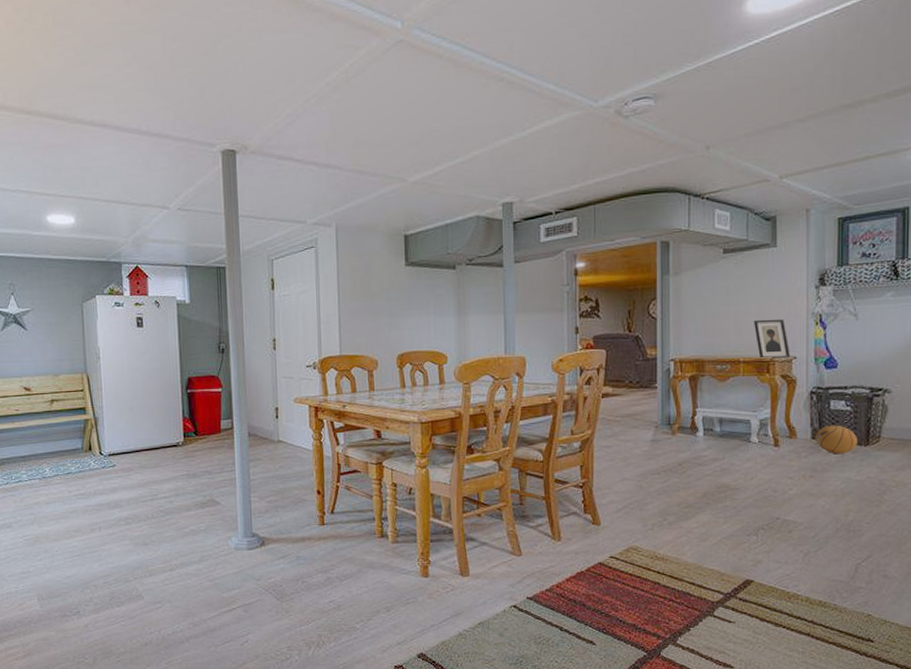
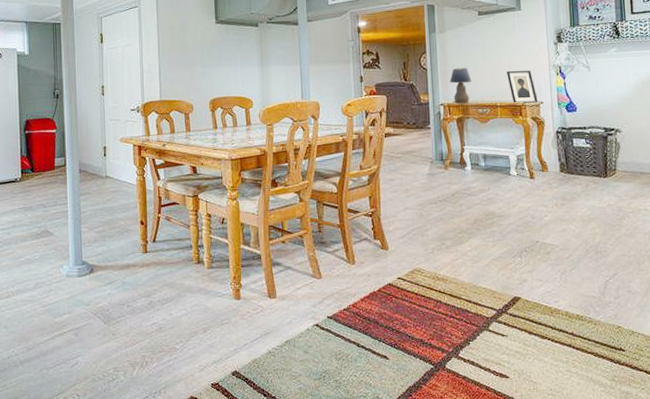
table lamp: none [683,316,712,360] -> present [449,67,473,104]
basketball: present [815,425,858,455] -> none [563,160,599,185]

